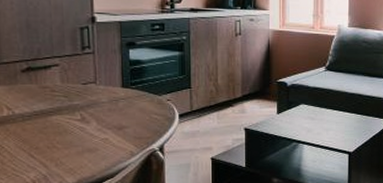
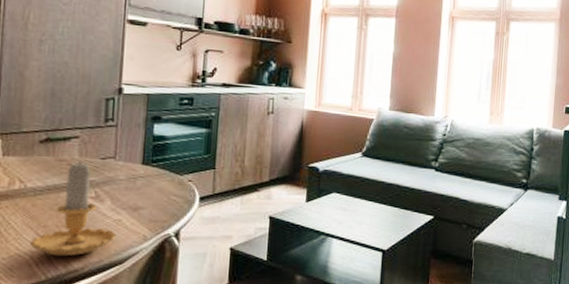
candle: none [25,87,106,174] -> present [30,161,117,257]

